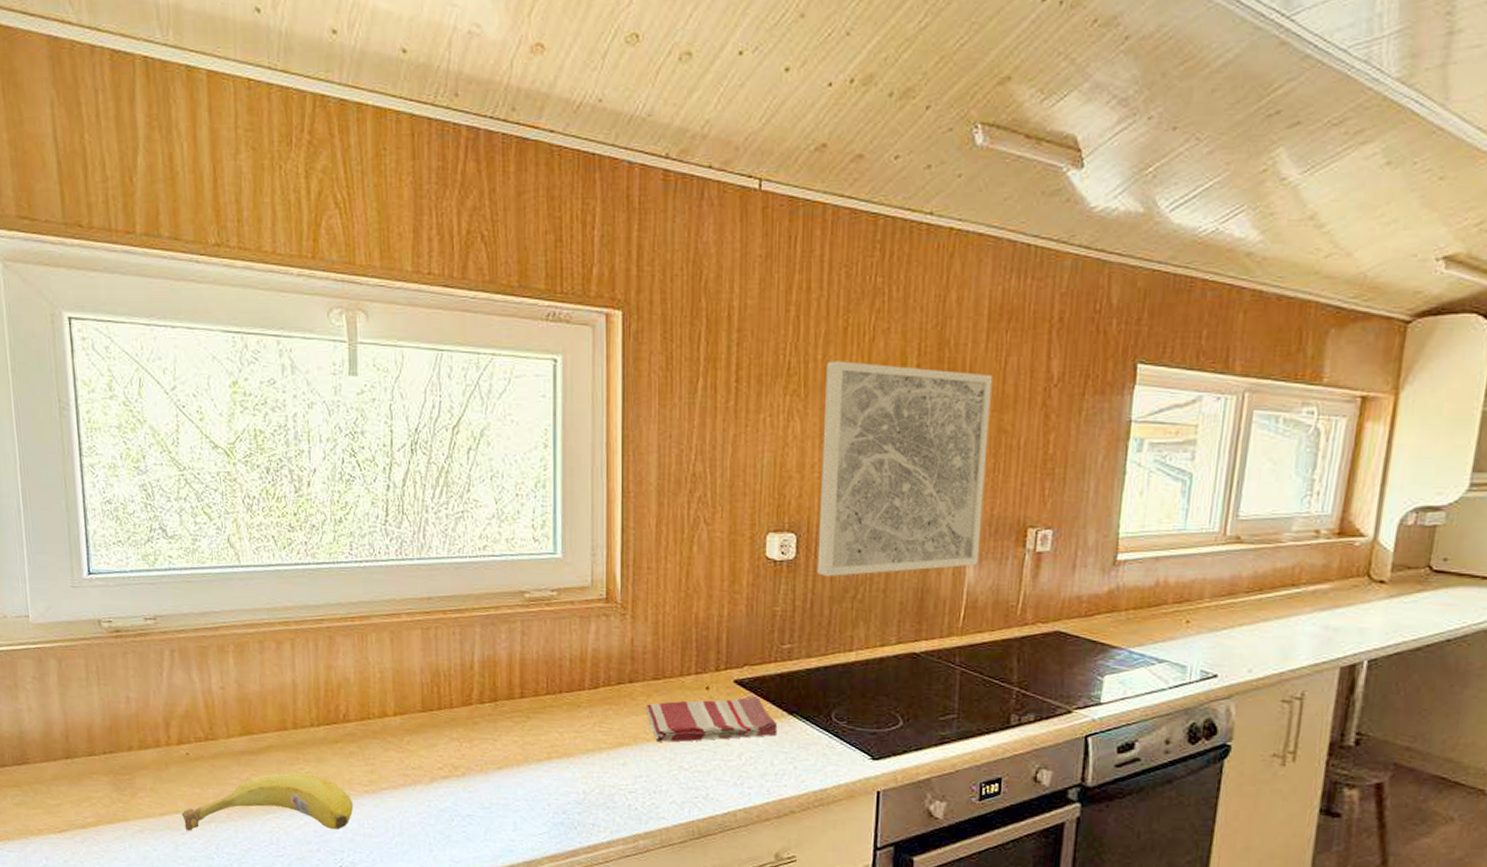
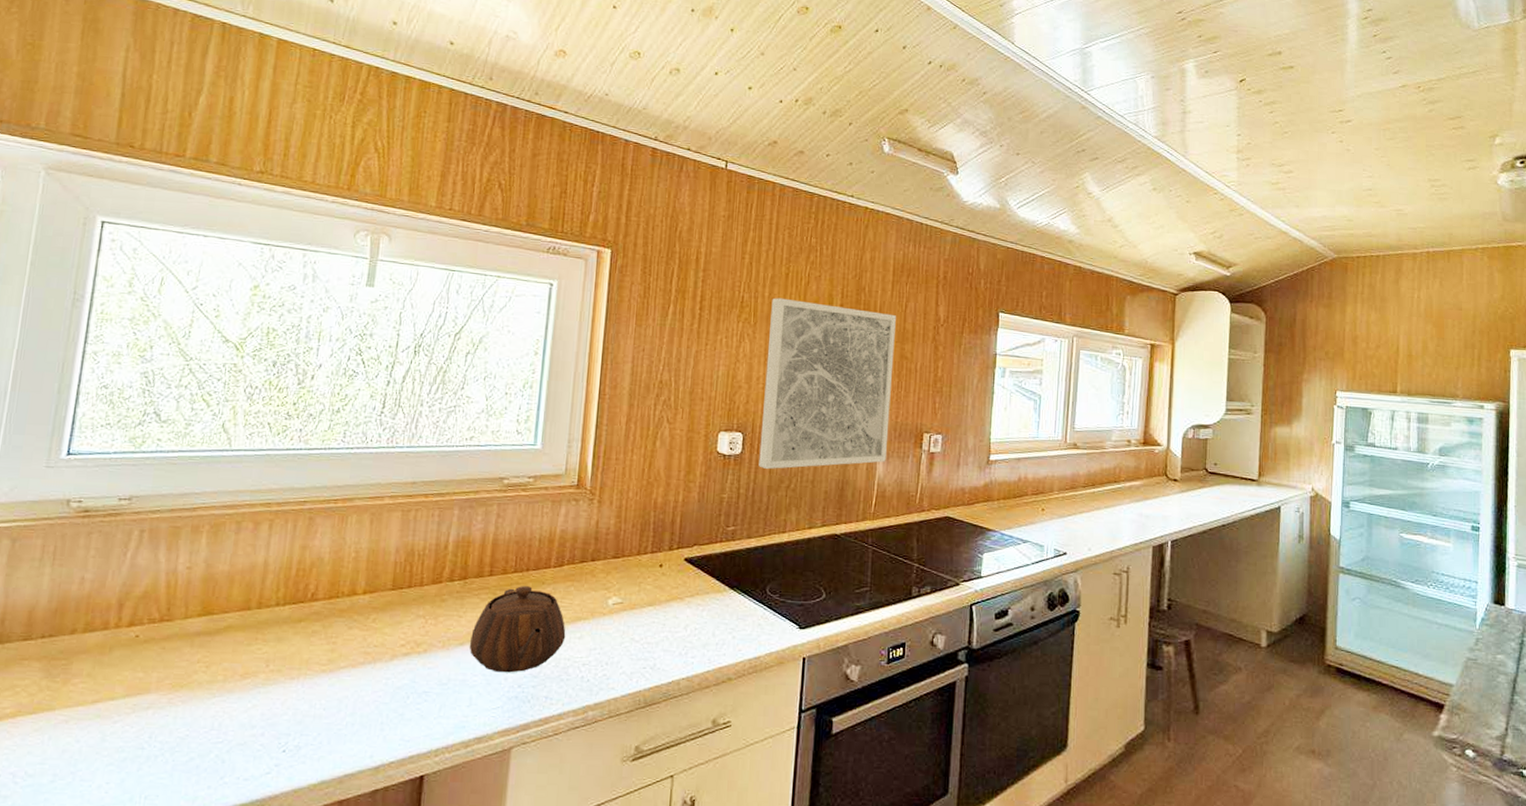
fruit: present [181,772,354,831] -> none [116,653,308,719]
teapot: none [507,709,608,799] -> present [469,586,566,673]
dish towel: present [645,696,778,742] -> none [604,573,720,616]

